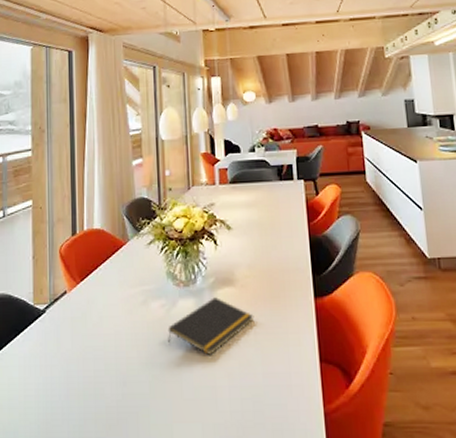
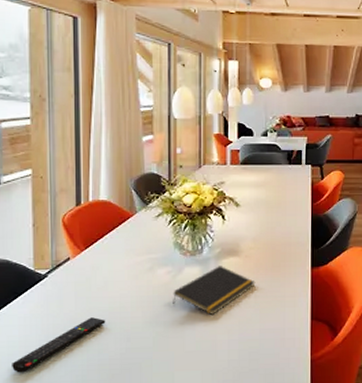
remote control: none [12,357,101,420] -> present [12,317,106,373]

